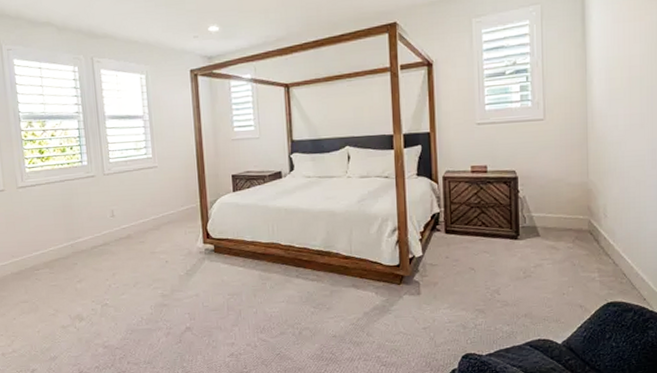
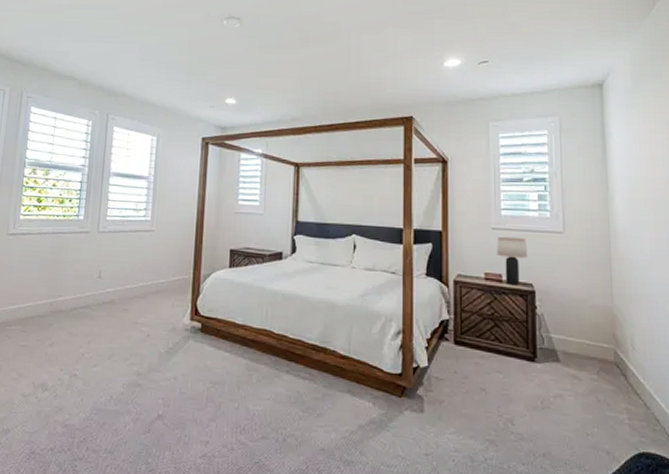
table lamp: none [481,129,511,175] -> present [496,236,528,286]

